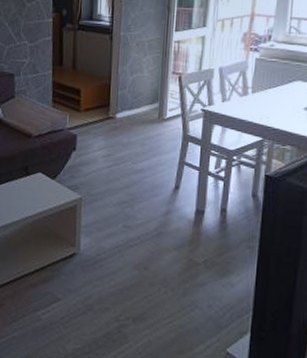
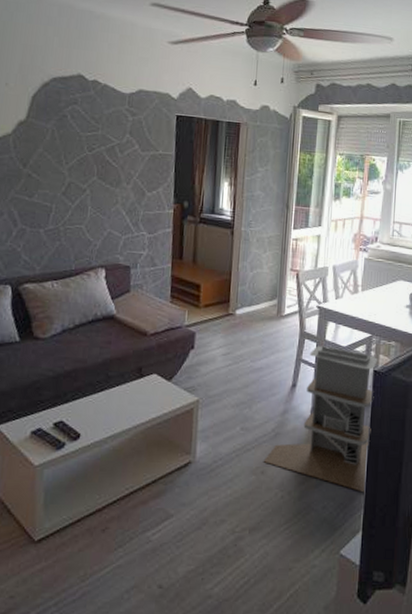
staircase: none [147,149,270,296] -> present [264,345,378,493]

